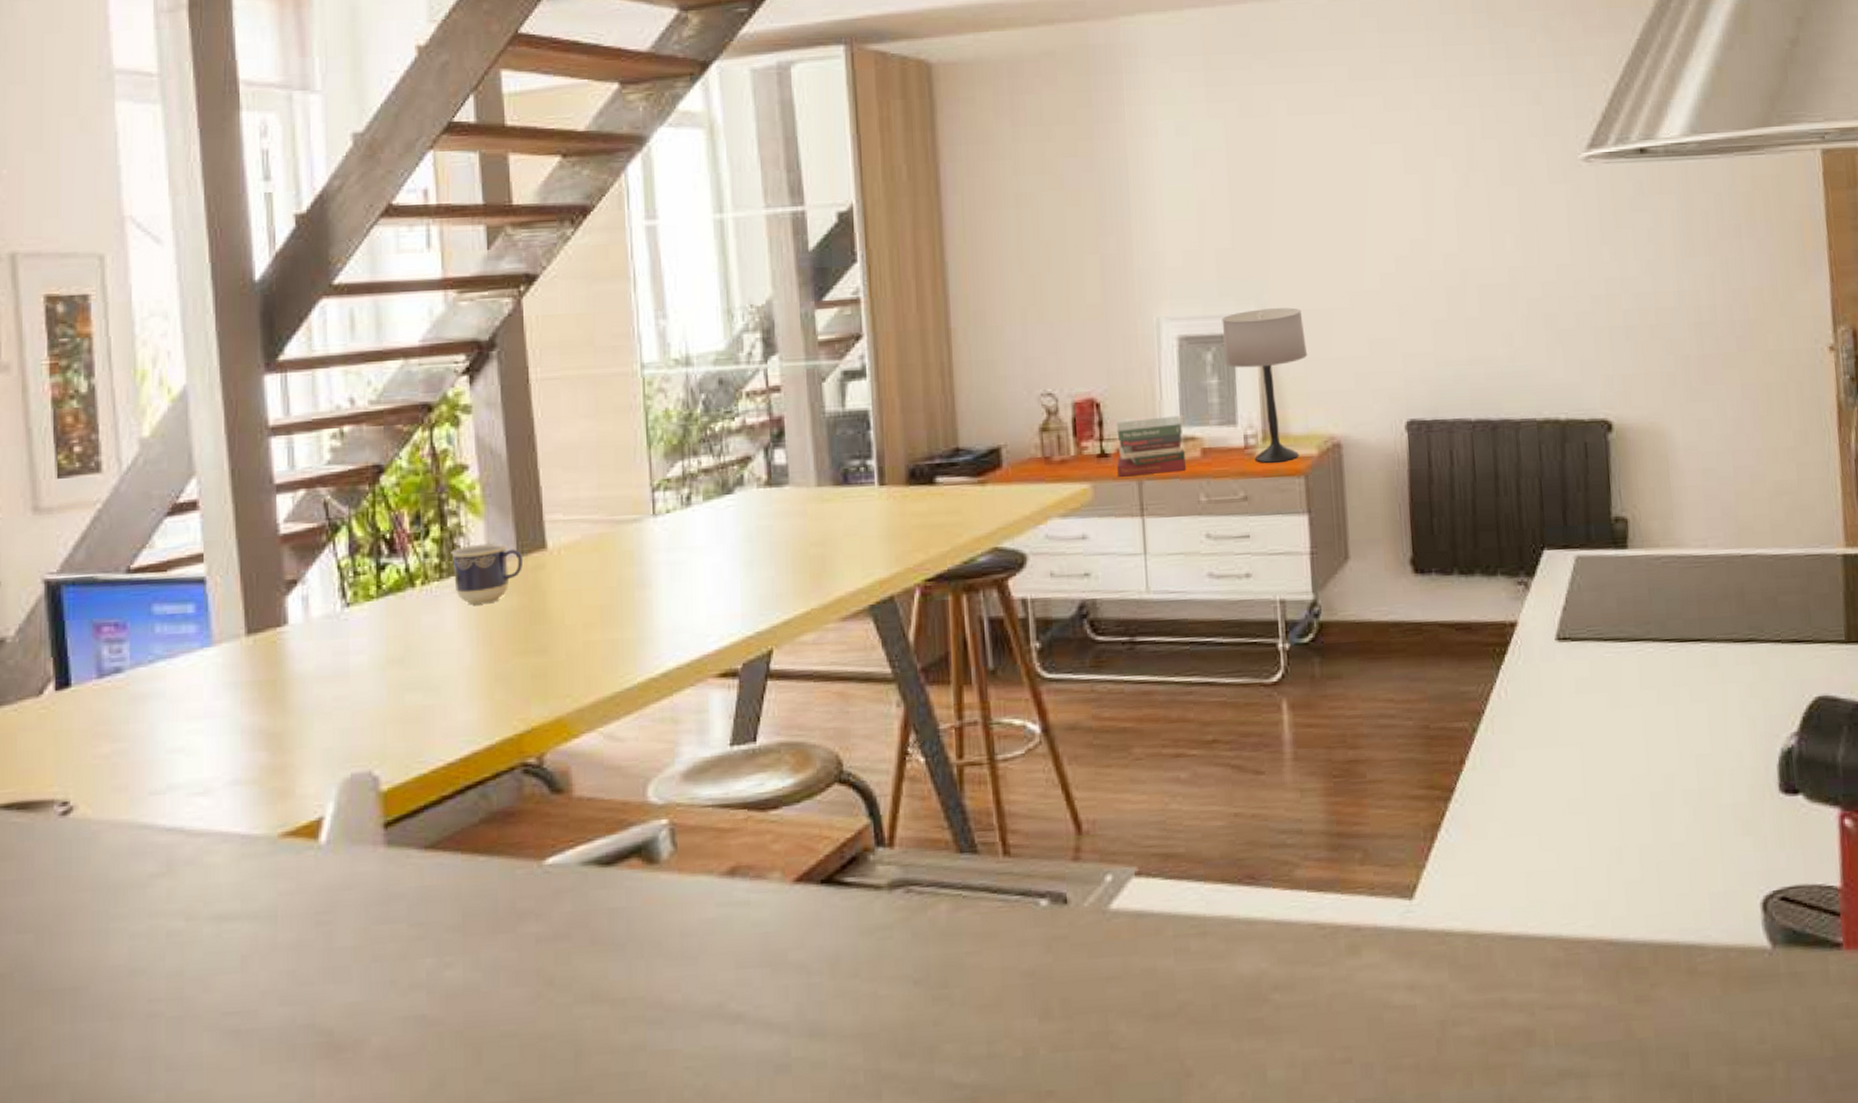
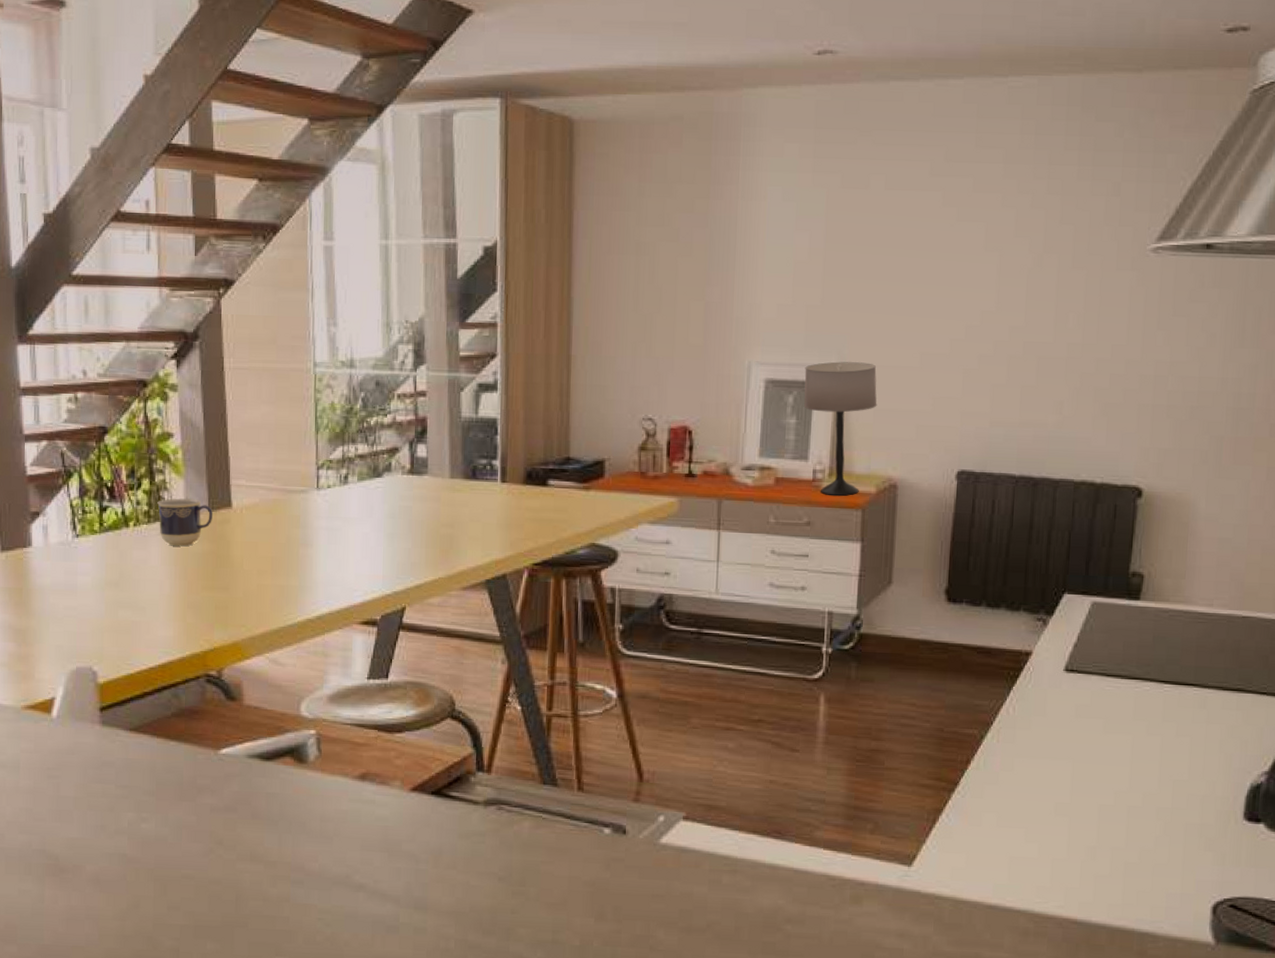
books: present [1116,416,1186,477] -> none [701,447,760,495]

